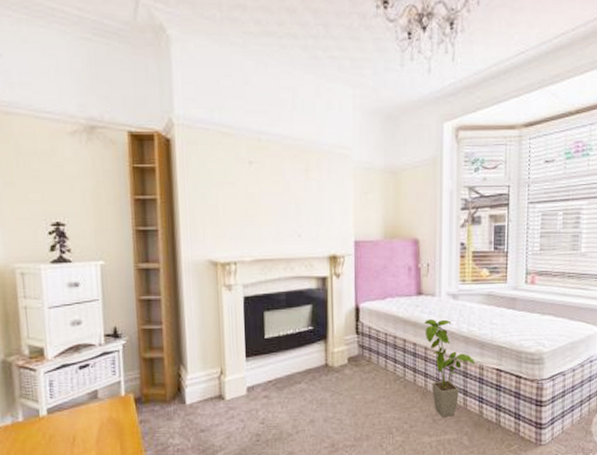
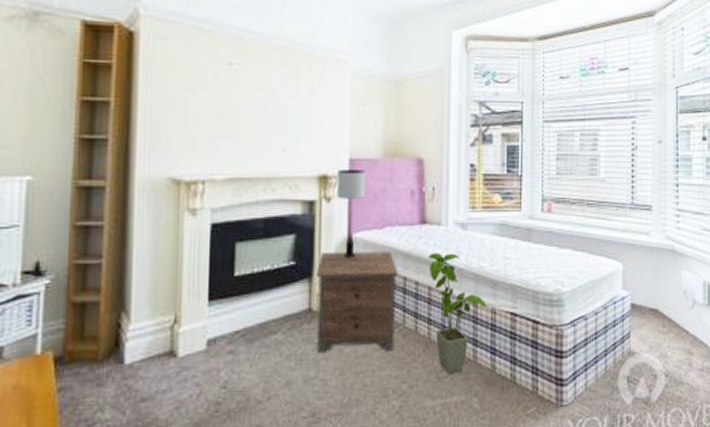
nightstand: none [331,318,399,399] -> present [317,251,399,354]
table lamp: none [345,250,370,325] -> present [337,170,366,259]

